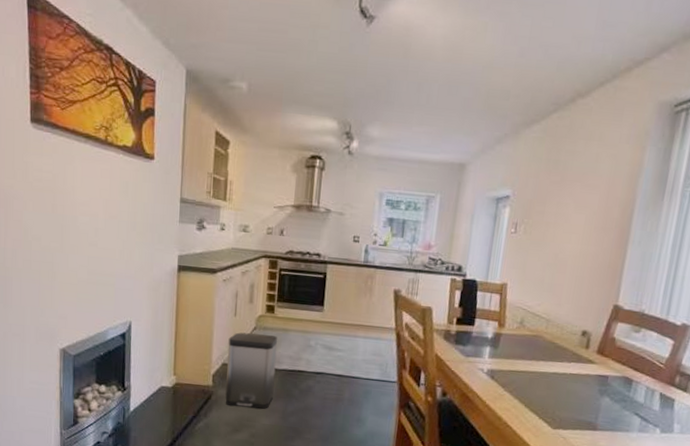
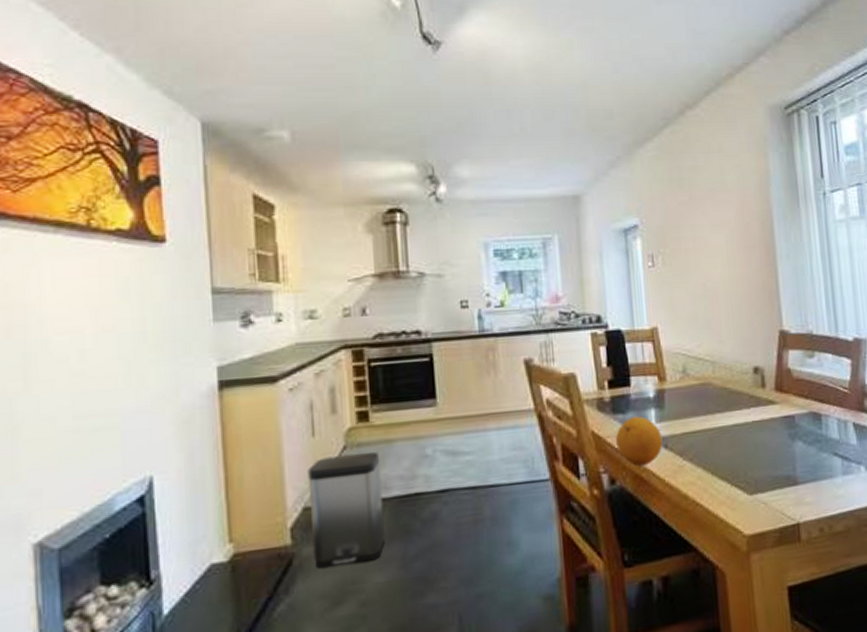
fruit: none [452,349,492,388] -> present [615,416,663,466]

